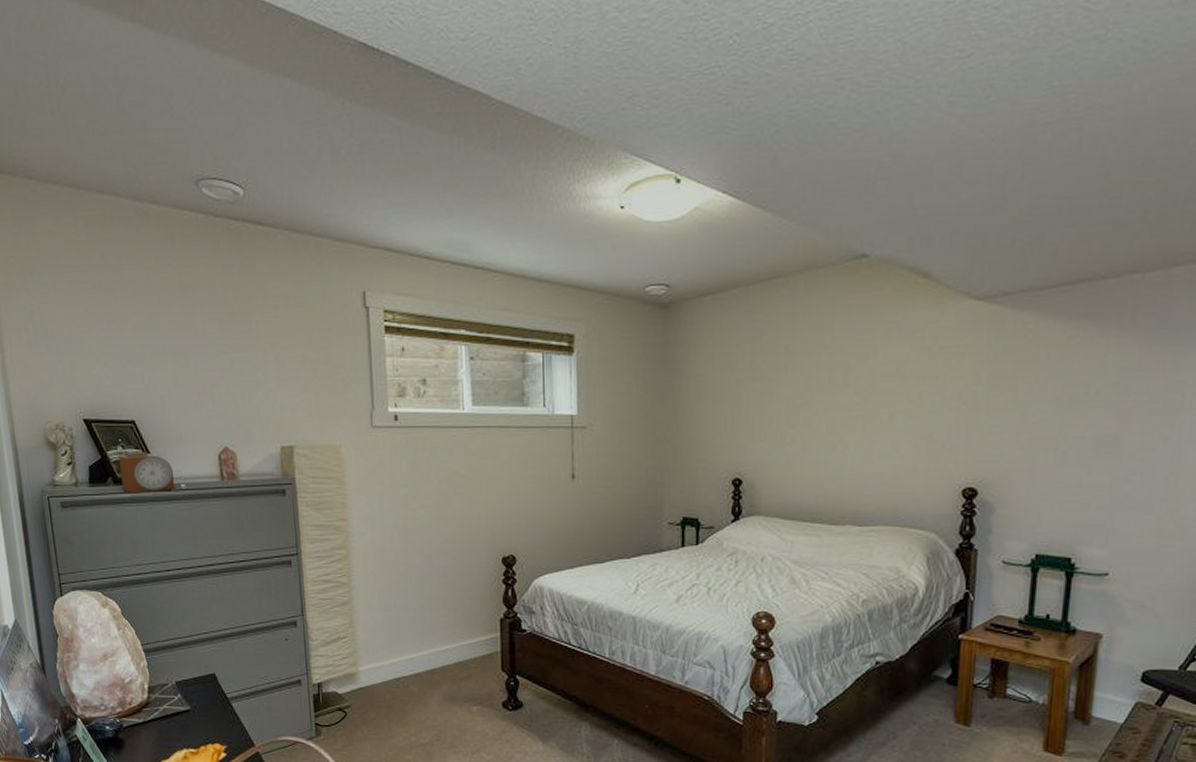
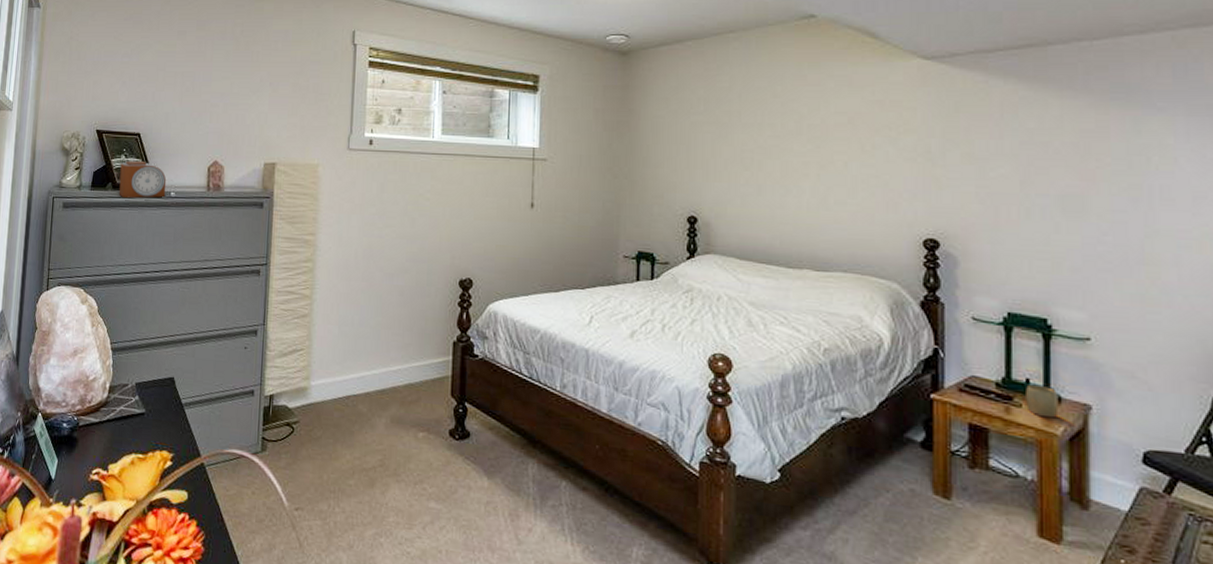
mug: none [1044,620,1074,648] -> present [1026,385,1059,418]

